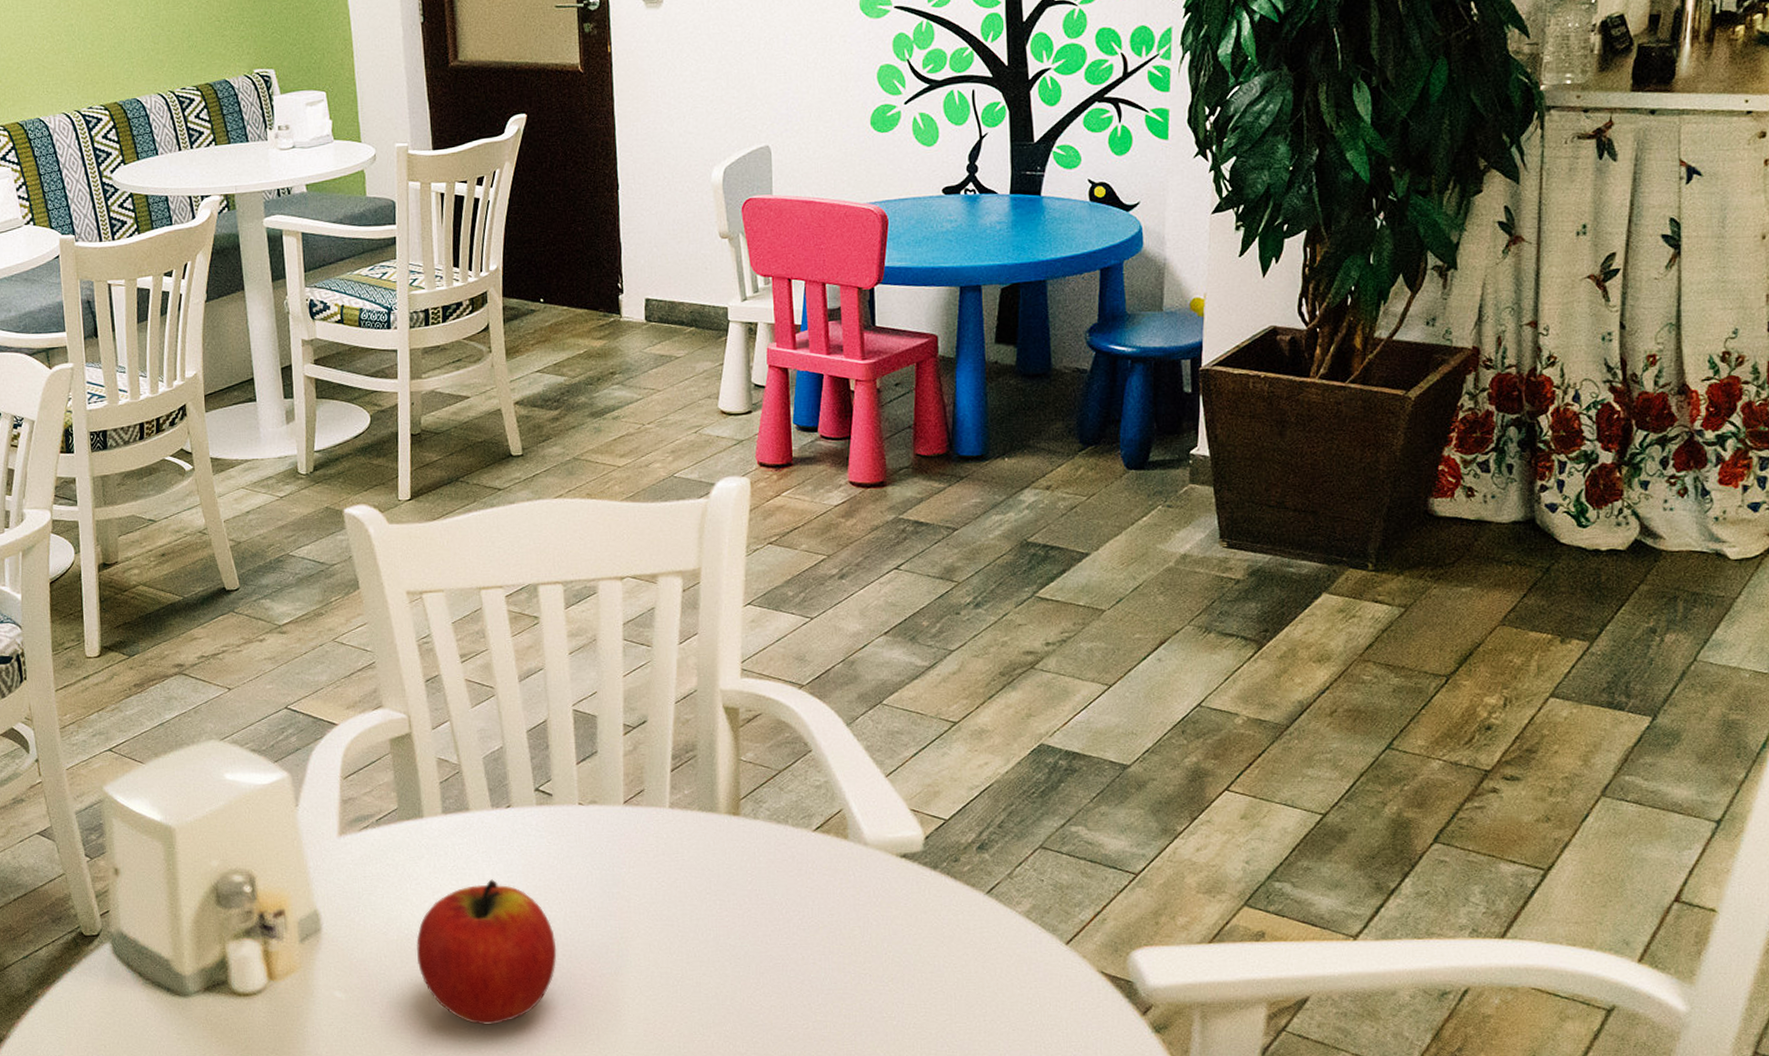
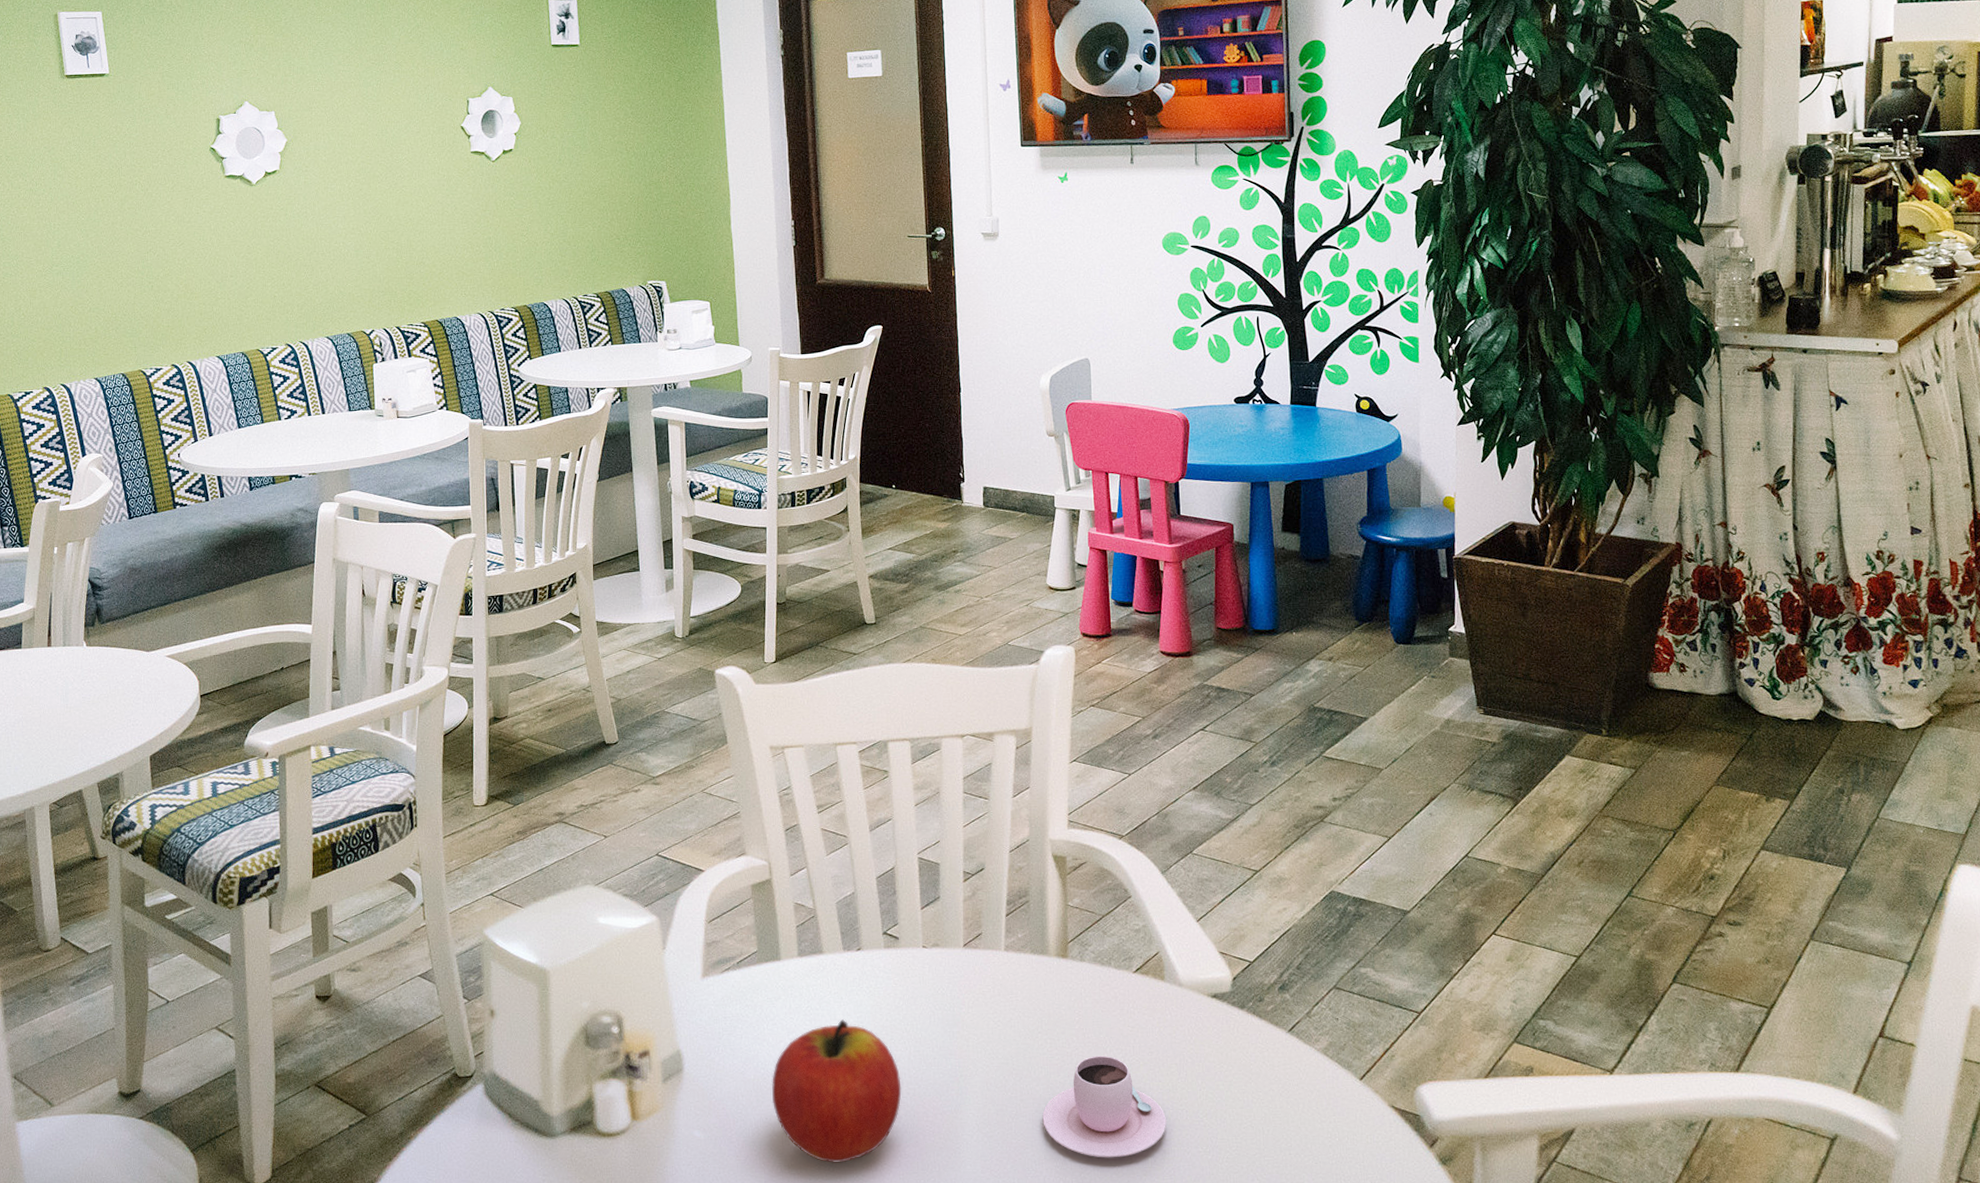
teacup: none [710,917,847,1023] -> present [1042,1055,1166,1158]

